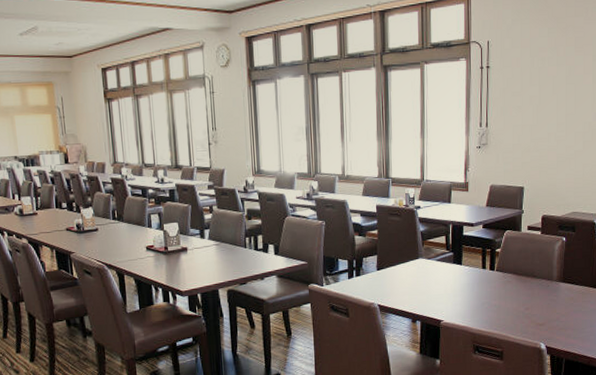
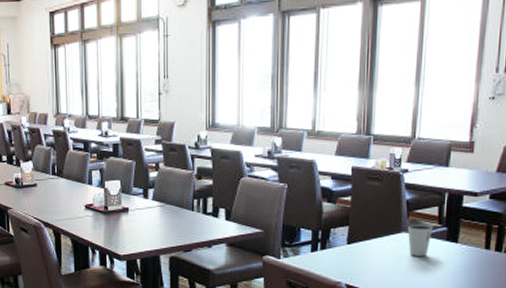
dixie cup: none [423,251,443,278] -> present [407,225,433,256]

